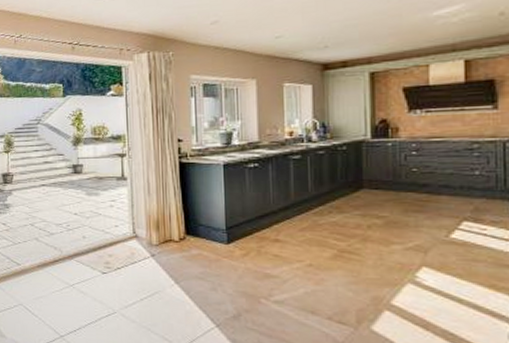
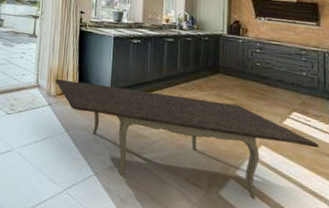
dining table: none [155,223,500,330] -> present [55,79,320,200]

